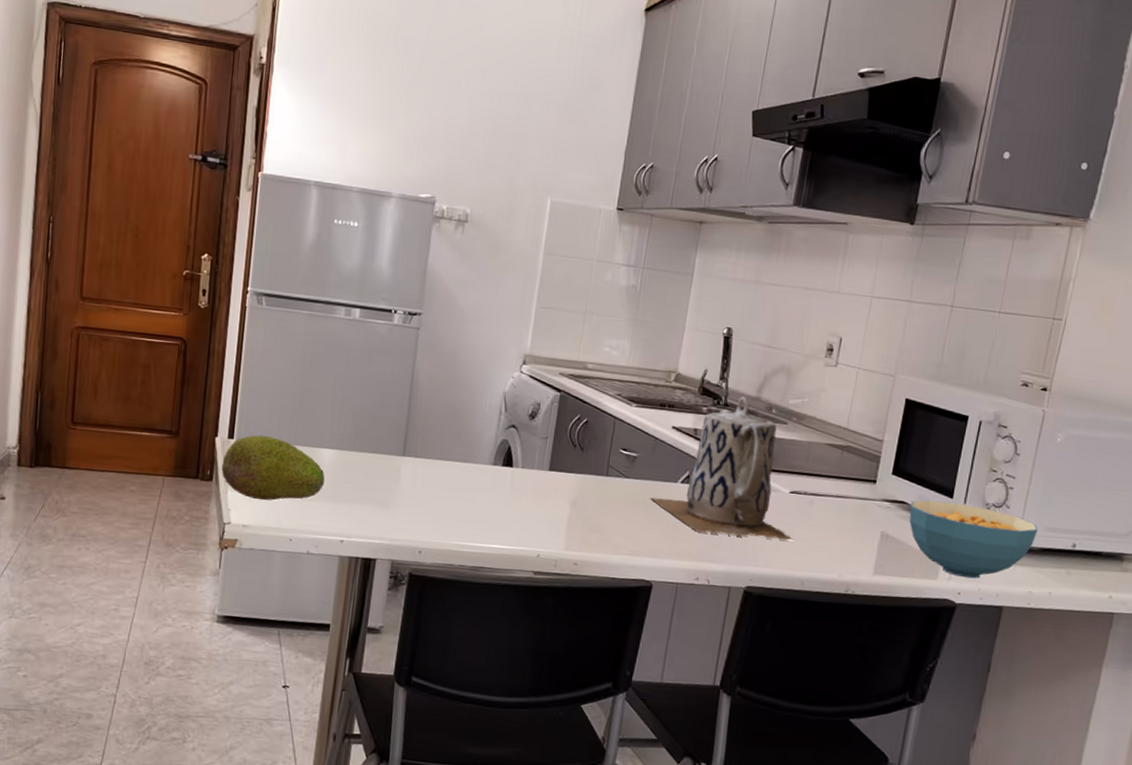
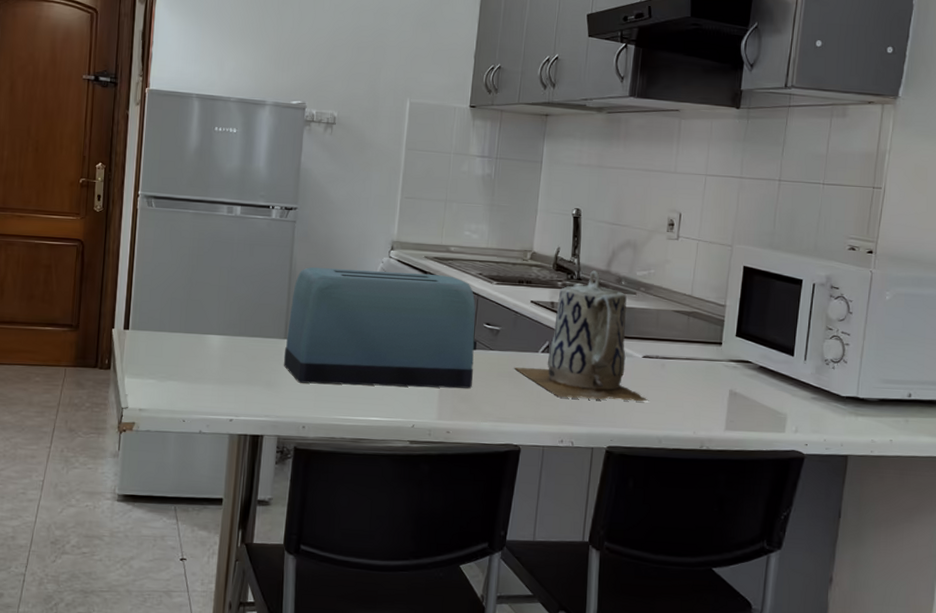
fruit: present [221,435,325,501] -> none [118,325,214,385]
toaster: none [400,379,612,518] -> present [283,267,477,389]
cereal bowl: present [909,500,1038,579] -> none [754,358,875,430]

